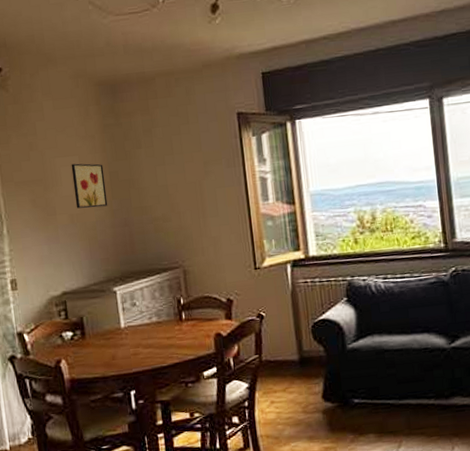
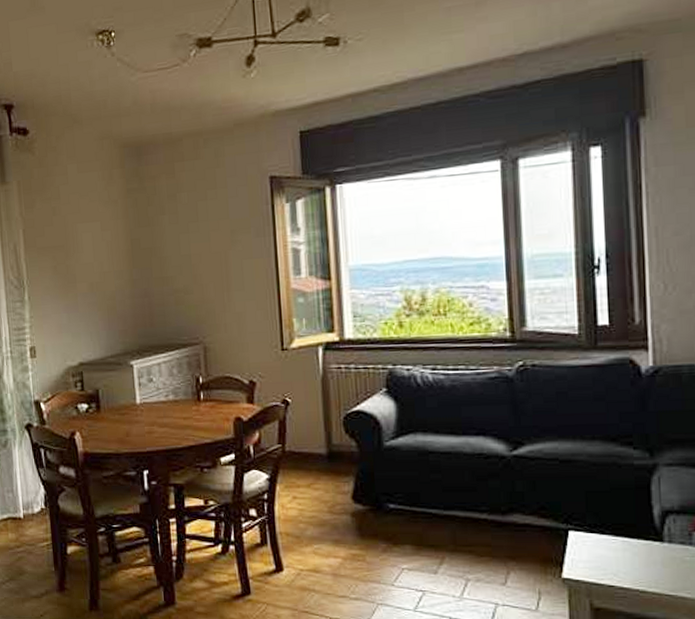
wall art: present [71,163,108,209] -> none [93,229,128,277]

